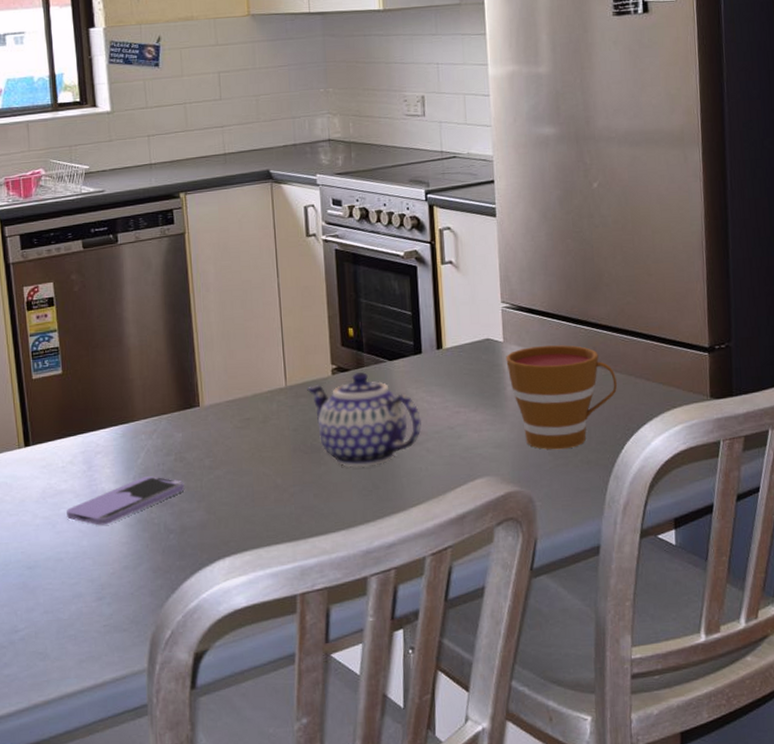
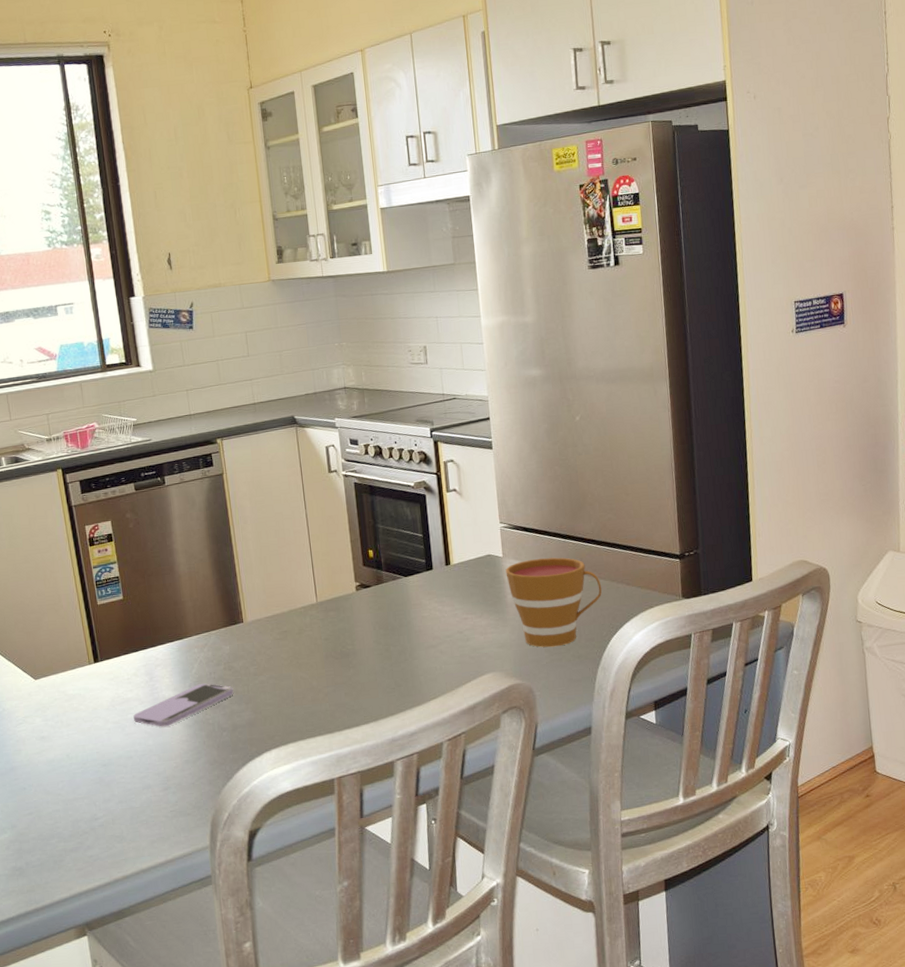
teapot: present [307,372,422,467] -> none [335,588,435,669]

